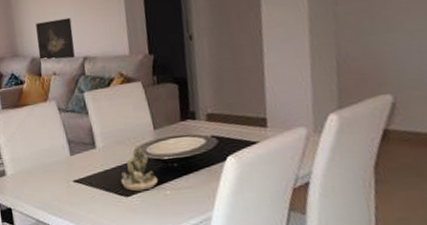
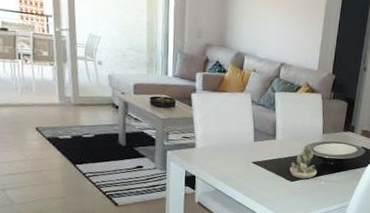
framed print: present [36,17,75,60] -> none [244,22,278,62]

